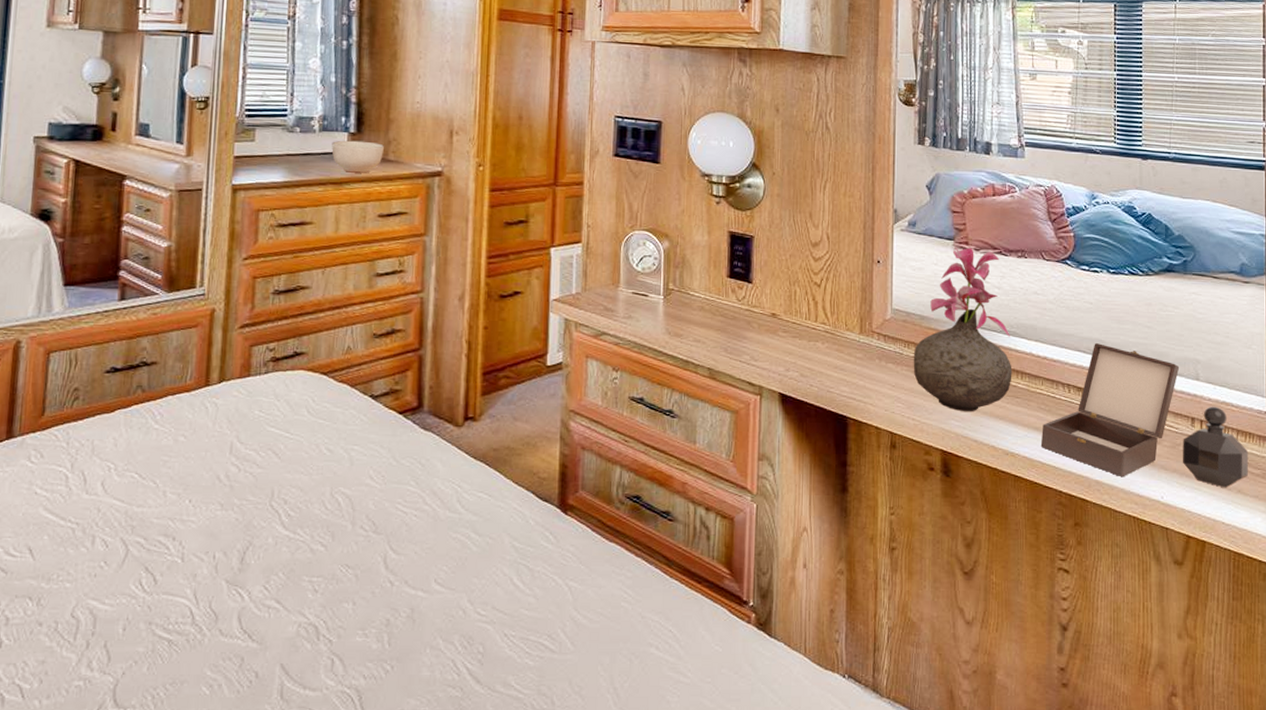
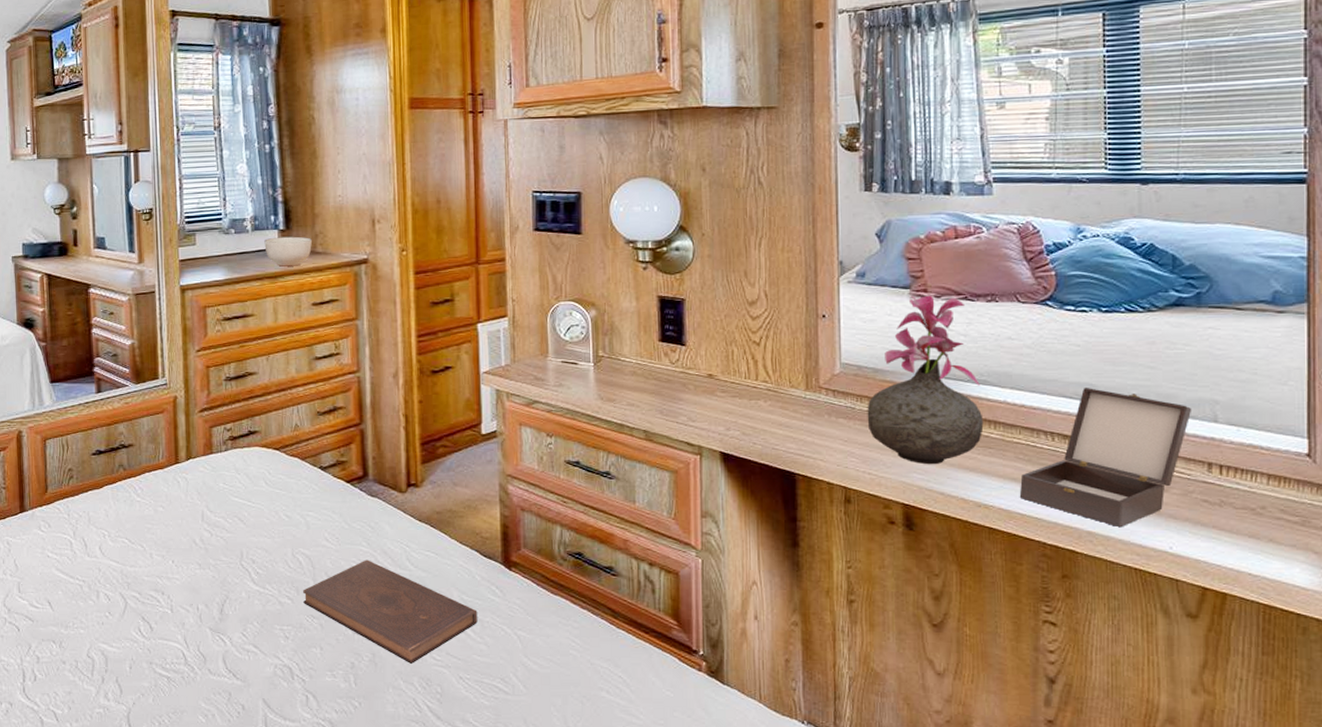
book: none [338,501,529,621] -> present [303,559,478,665]
perfume bottle: present [1183,406,1249,488] -> none [1197,449,1284,537]

